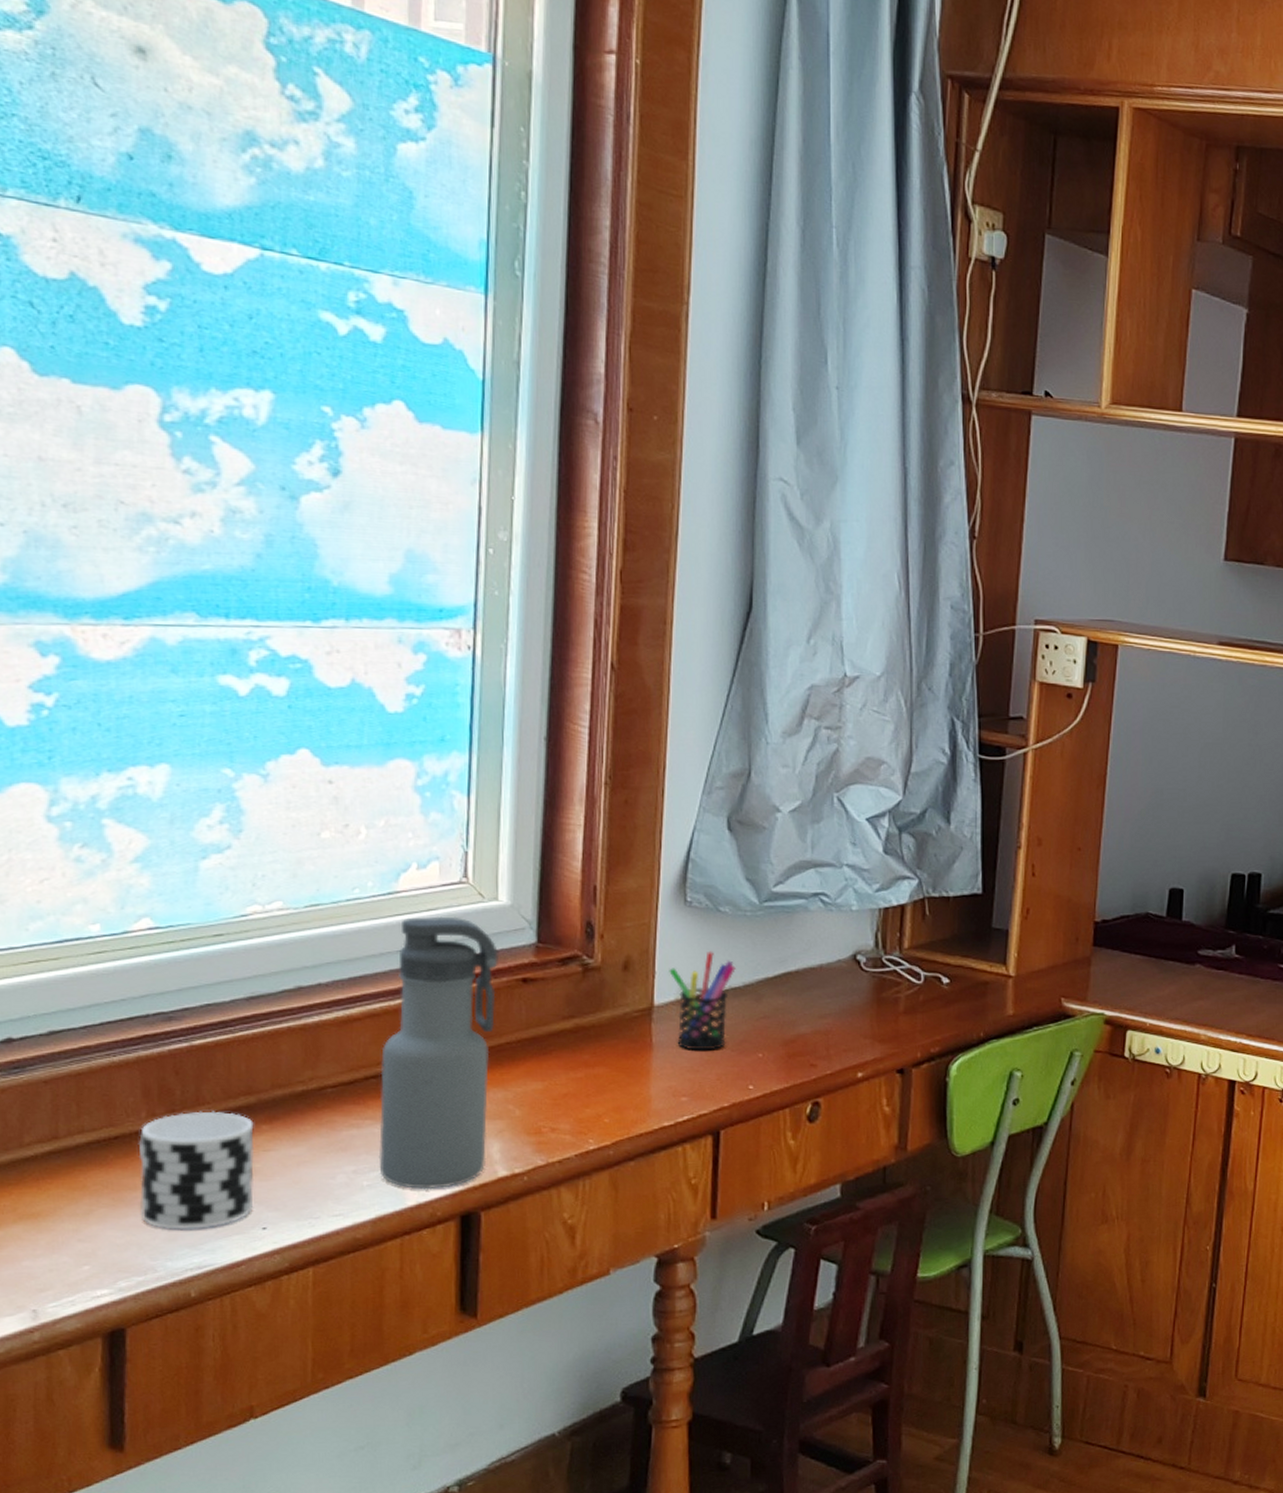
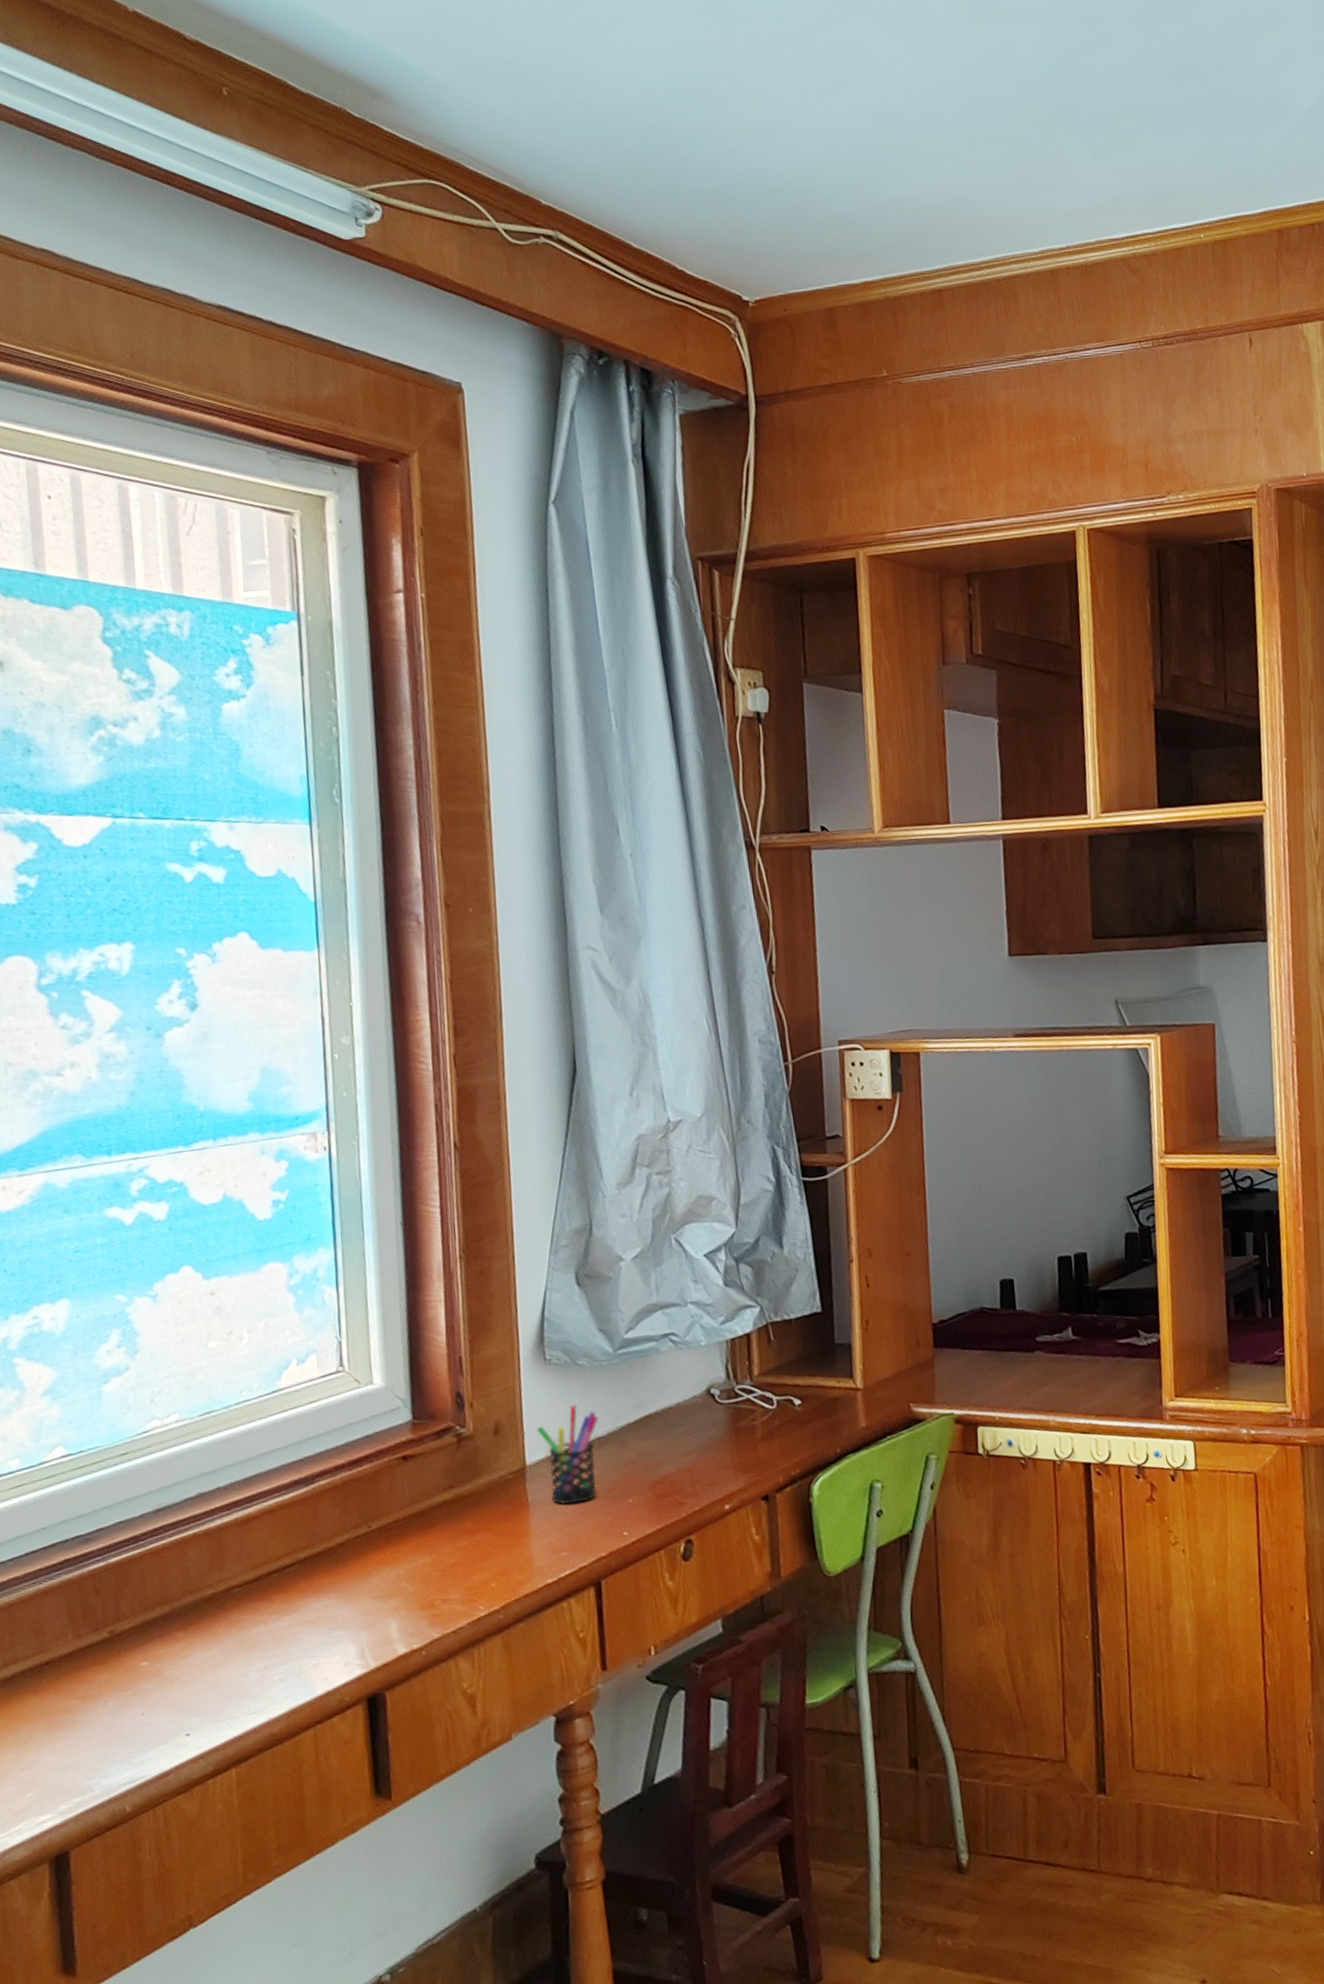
cup: present [138,1111,255,1229] -> none [67,1624,176,1747]
water bottle: present [378,916,498,1190] -> none [280,1405,386,1677]

